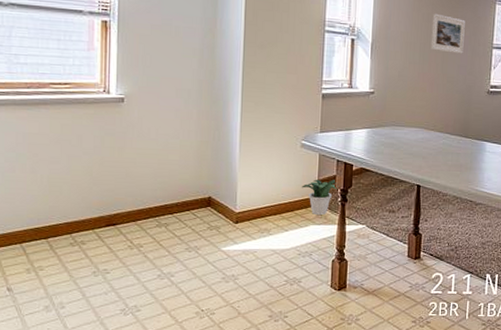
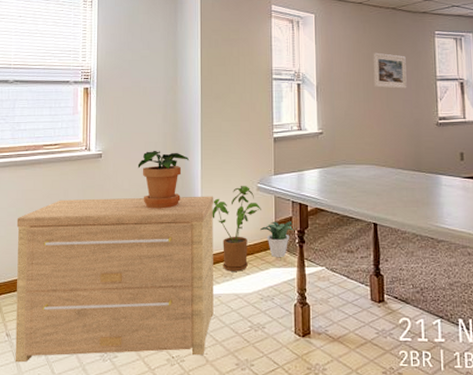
side table: none [17,146,254,318] -> present [15,196,214,363]
potted plant: none [167,98,228,162] -> present [137,150,190,209]
house plant: none [250,142,304,228] -> present [212,186,261,271]

